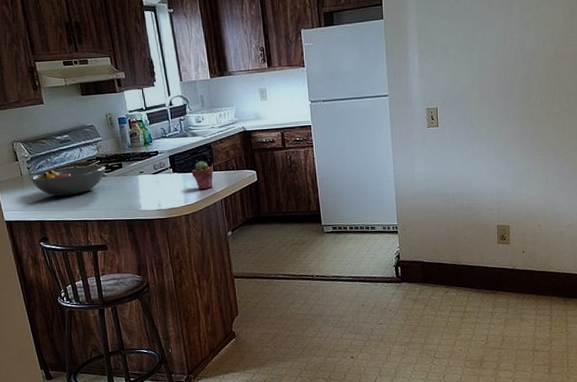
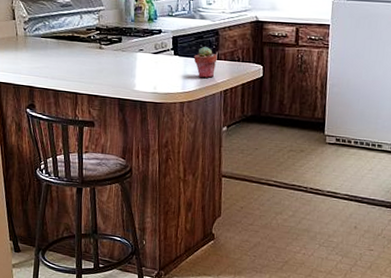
fruit bowl: present [30,165,106,197] -> none [25,33,104,64]

